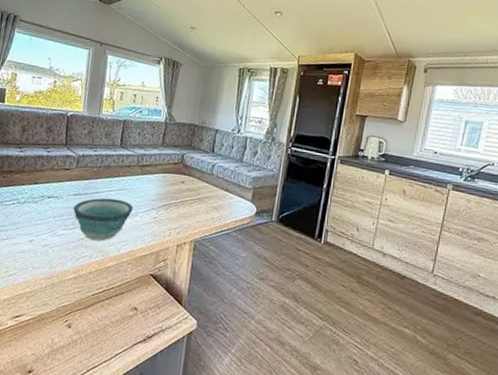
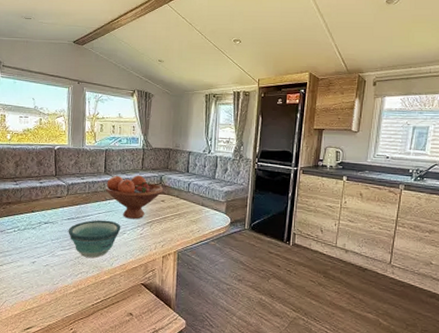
fruit bowl: none [119,149,185,201] -> present [105,175,164,219]

